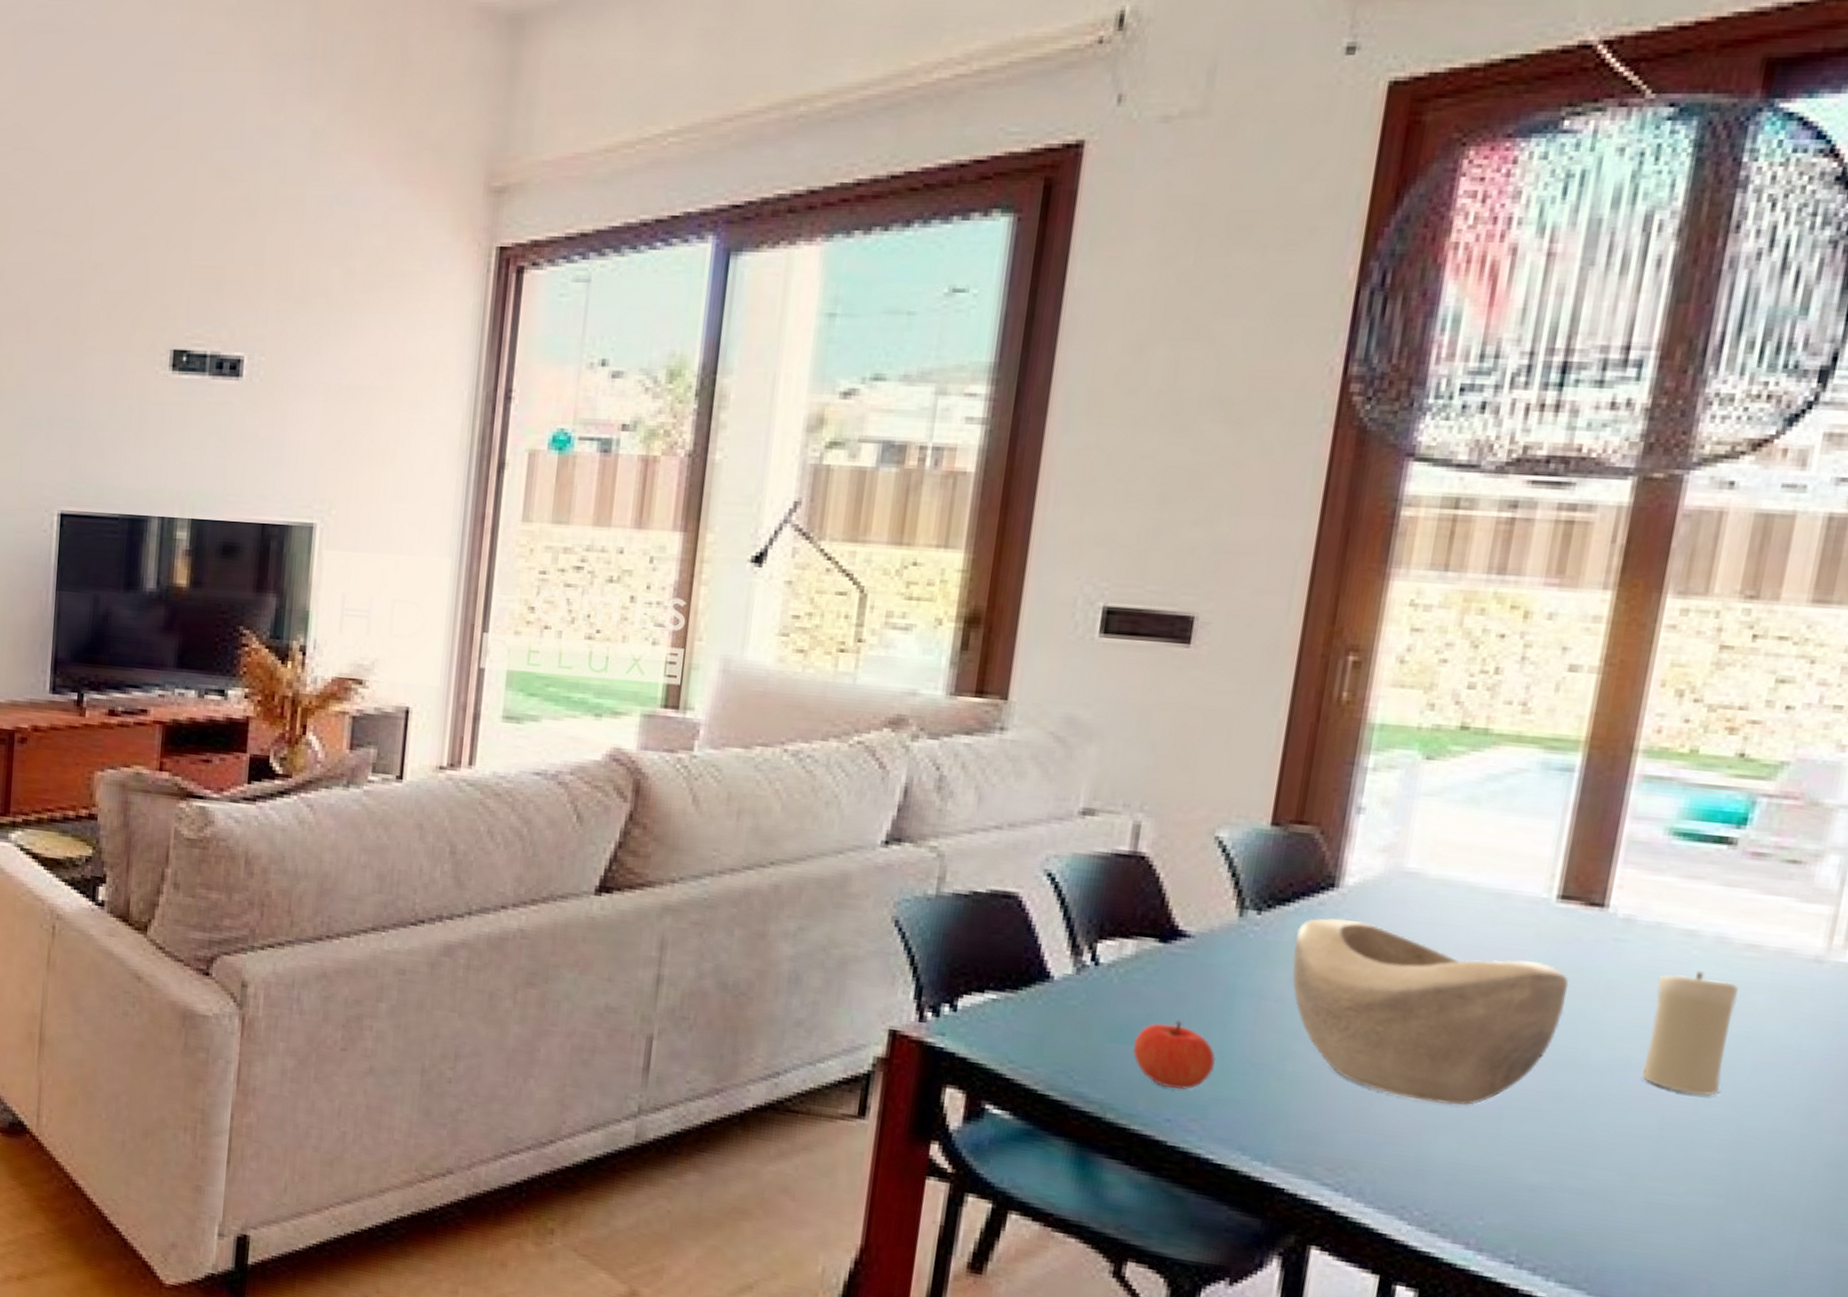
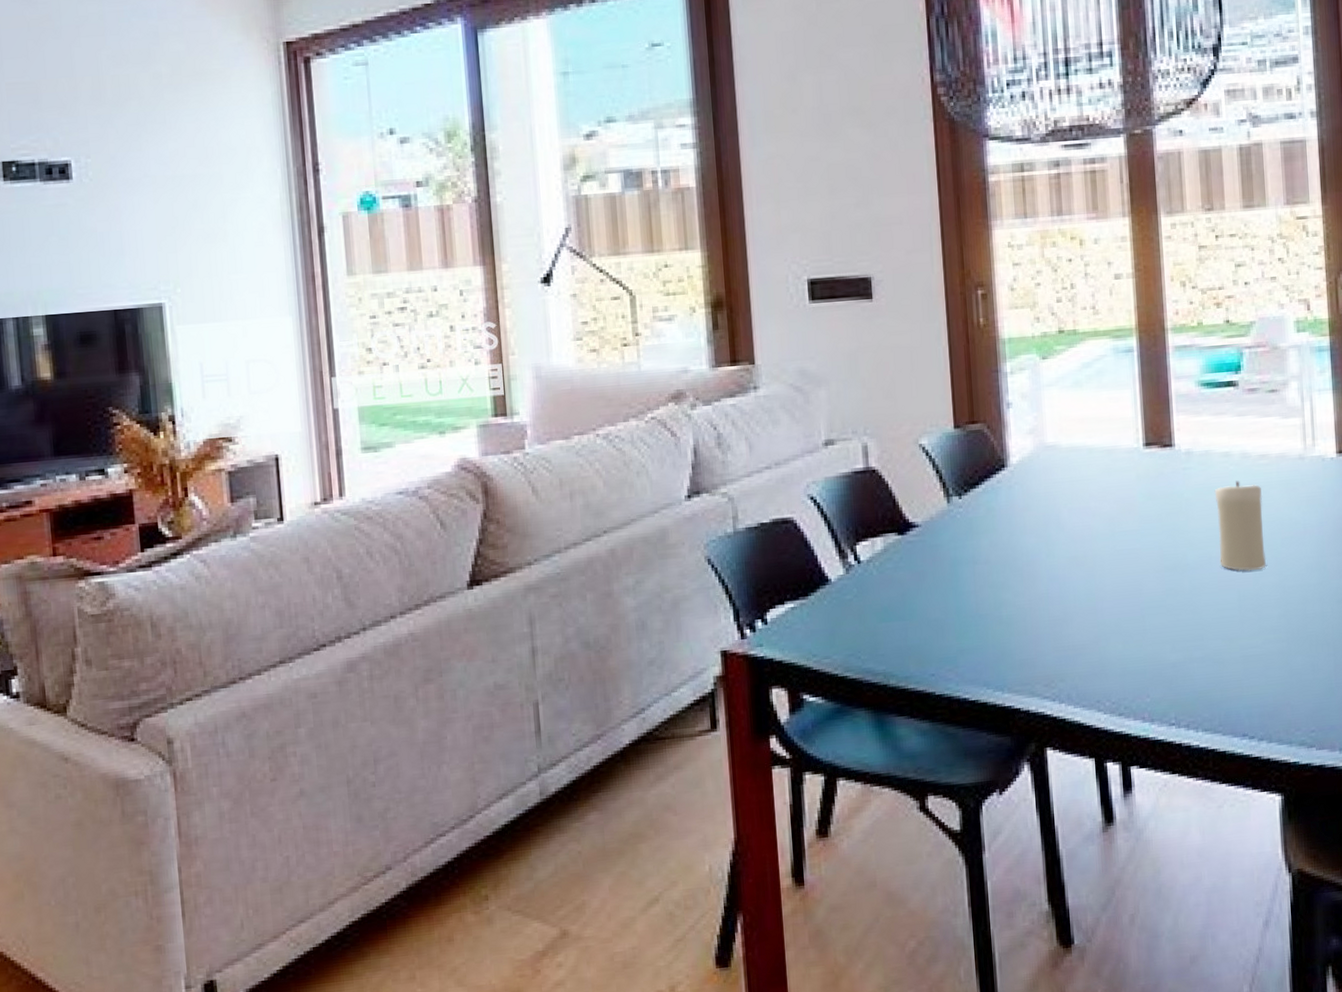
apple: present [1133,1020,1216,1090] -> none [897,593,955,649]
decorative bowl: present [1291,918,1569,1105] -> none [987,489,1165,618]

